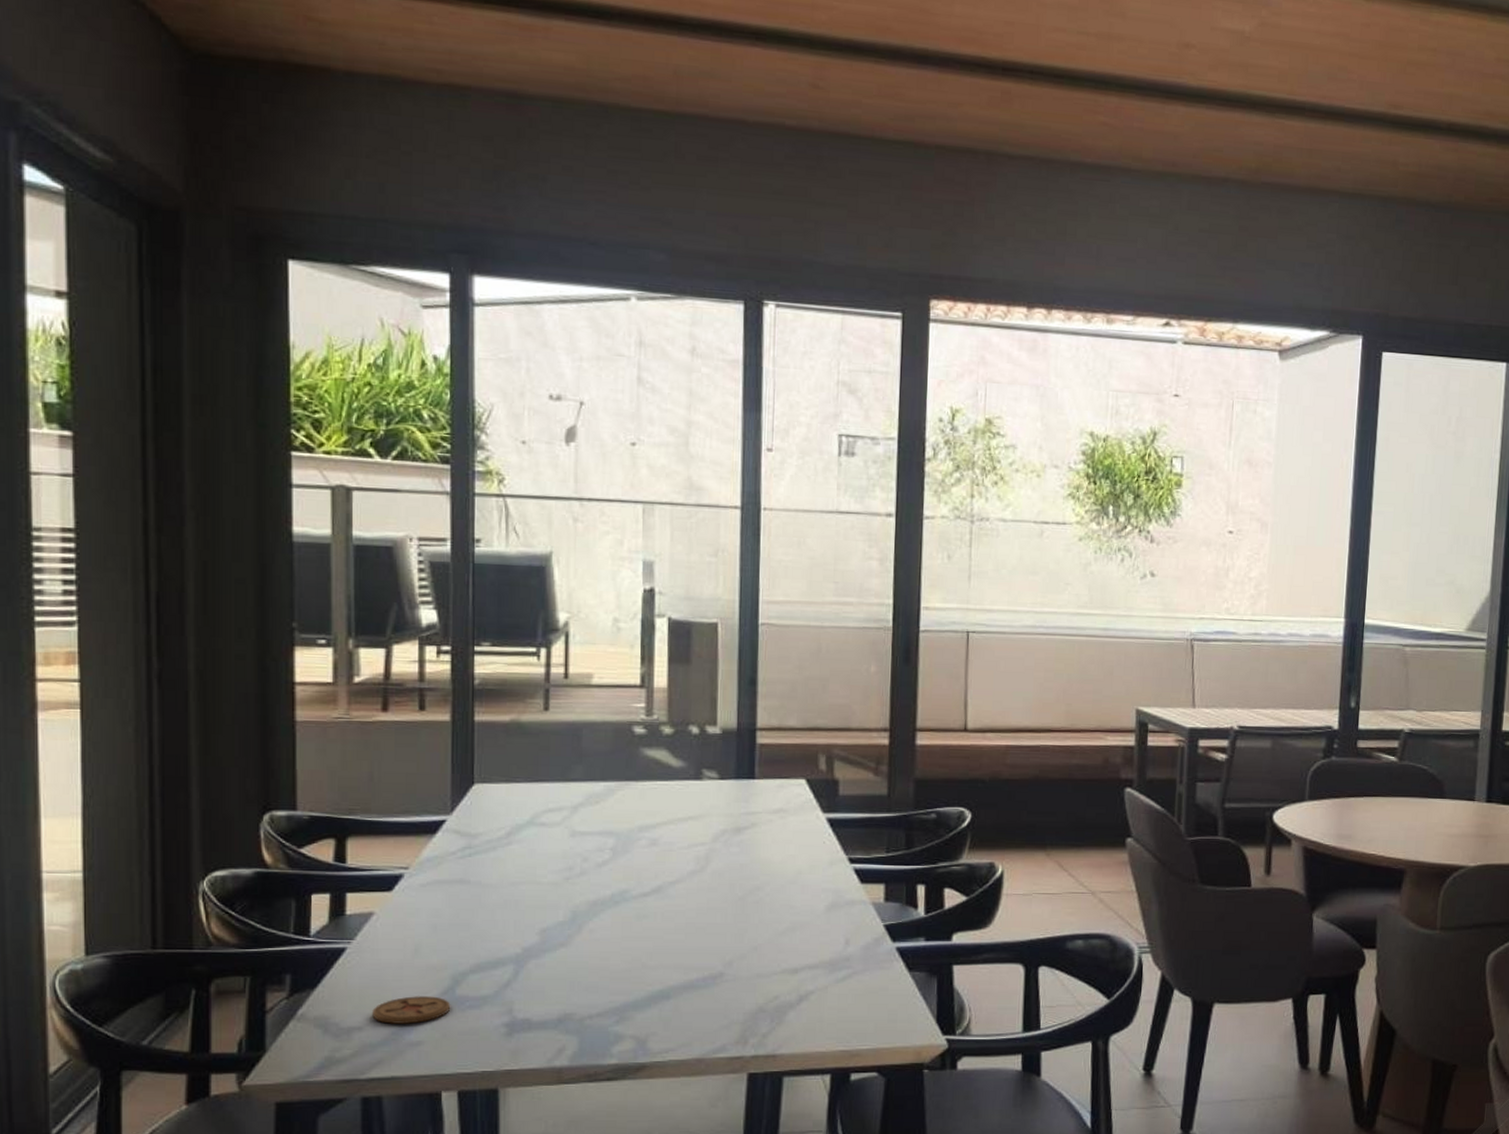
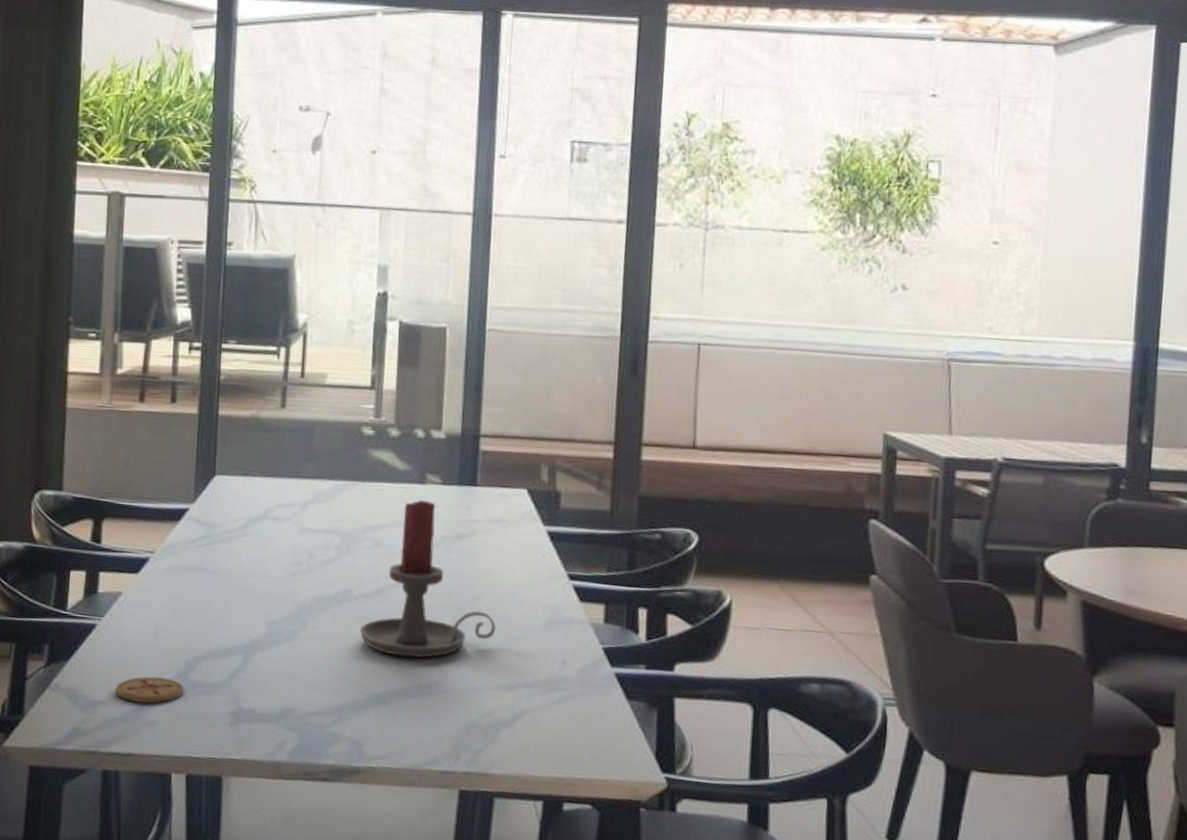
candle holder: none [640,795,779,951] -> present [360,499,496,659]

